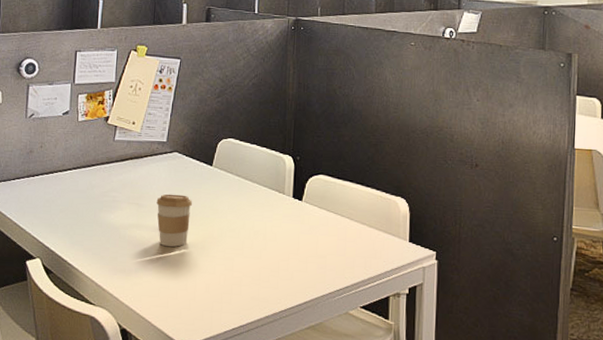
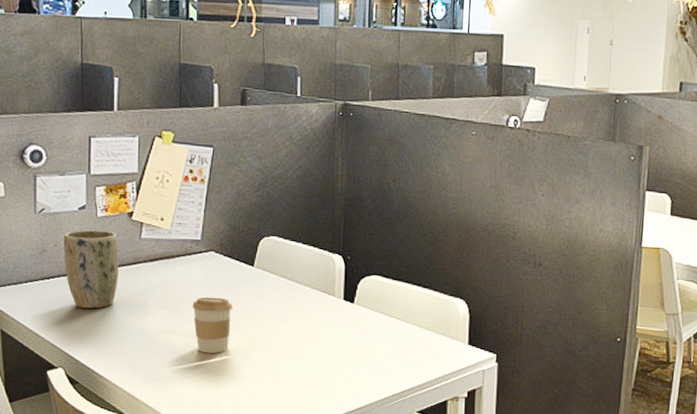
plant pot: none [47,132,95,204] -> present [63,229,119,309]

